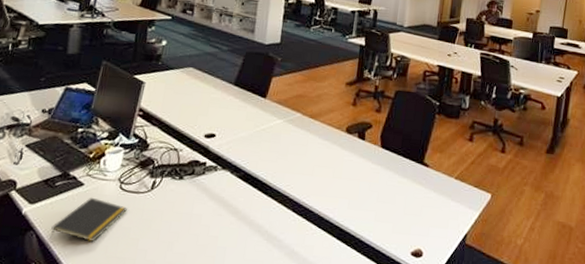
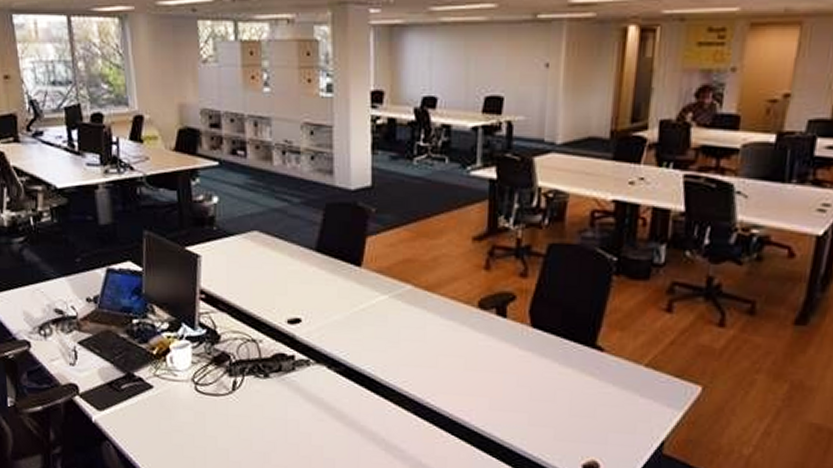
notepad: present [49,198,127,242] -> none [128,402,208,452]

